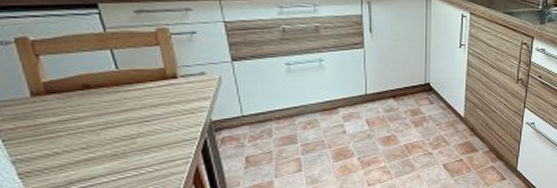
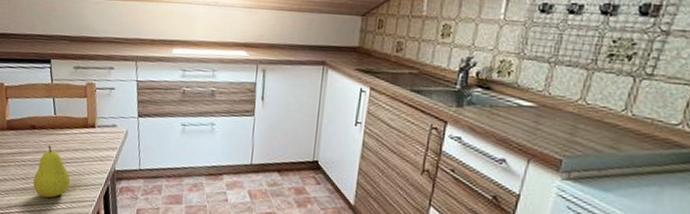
fruit: none [100,104,154,164] -> present [33,145,71,198]

